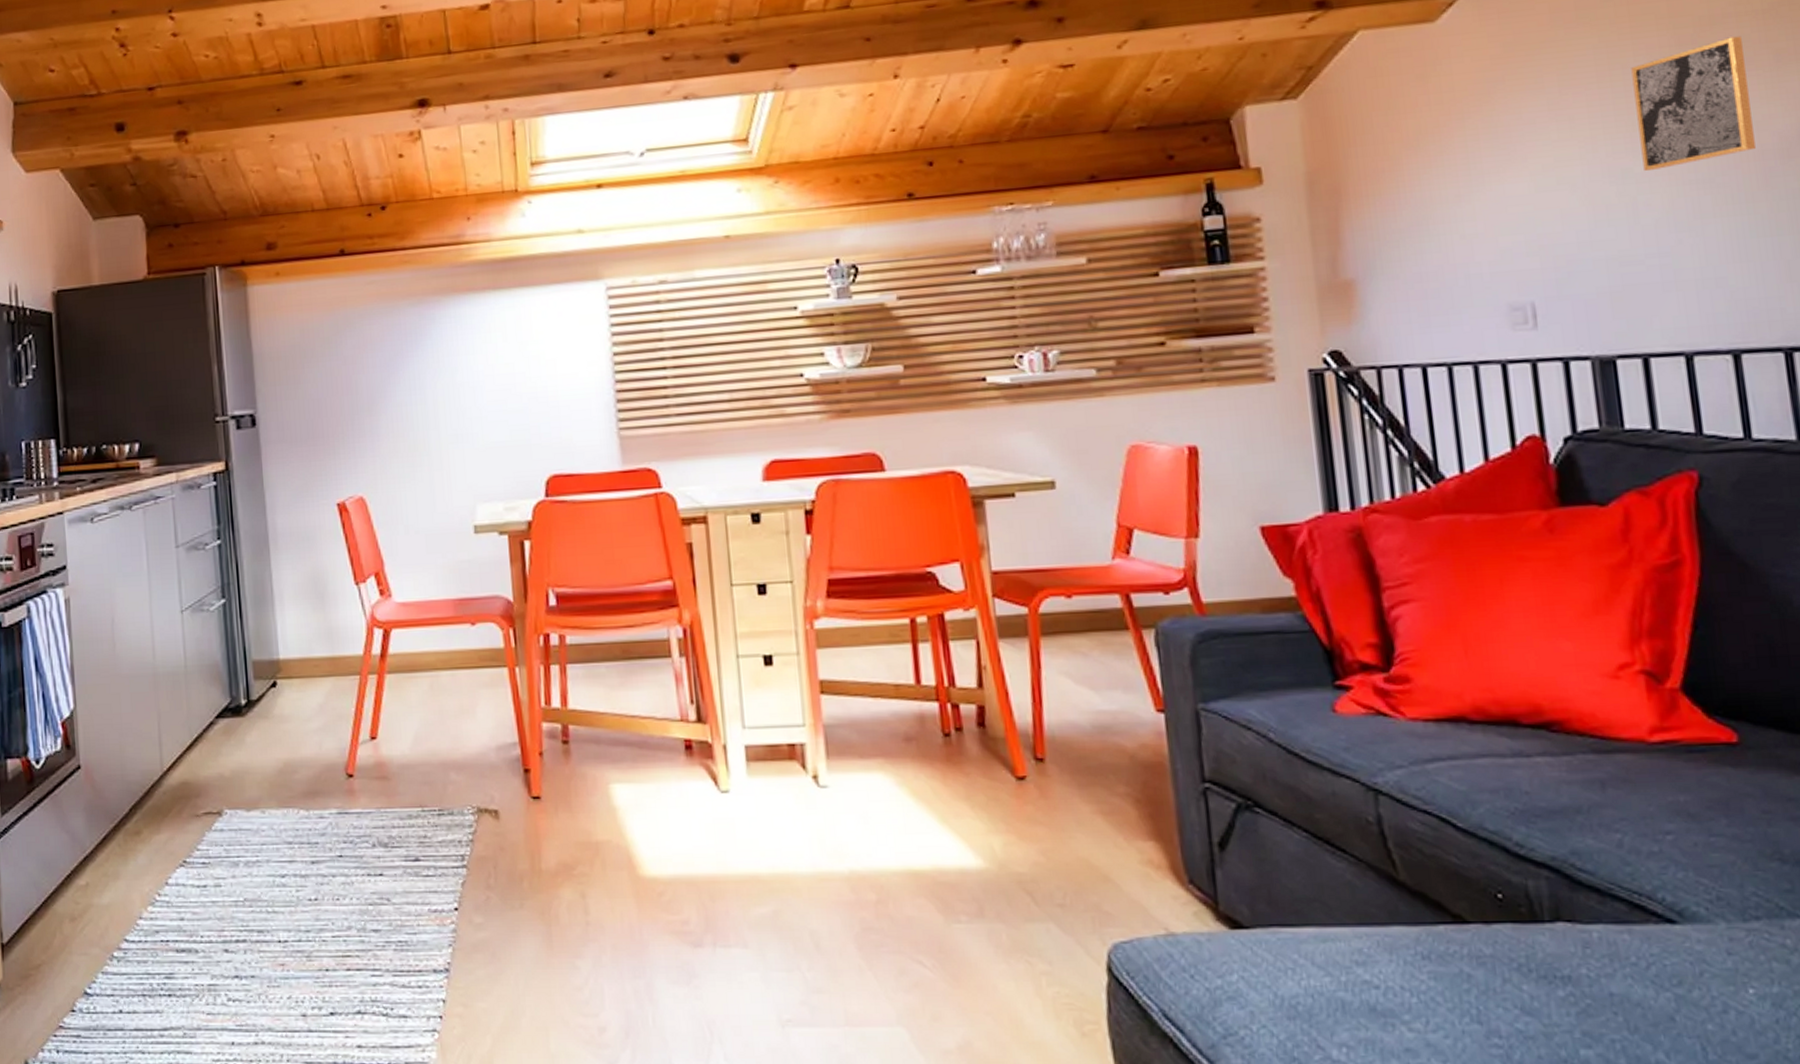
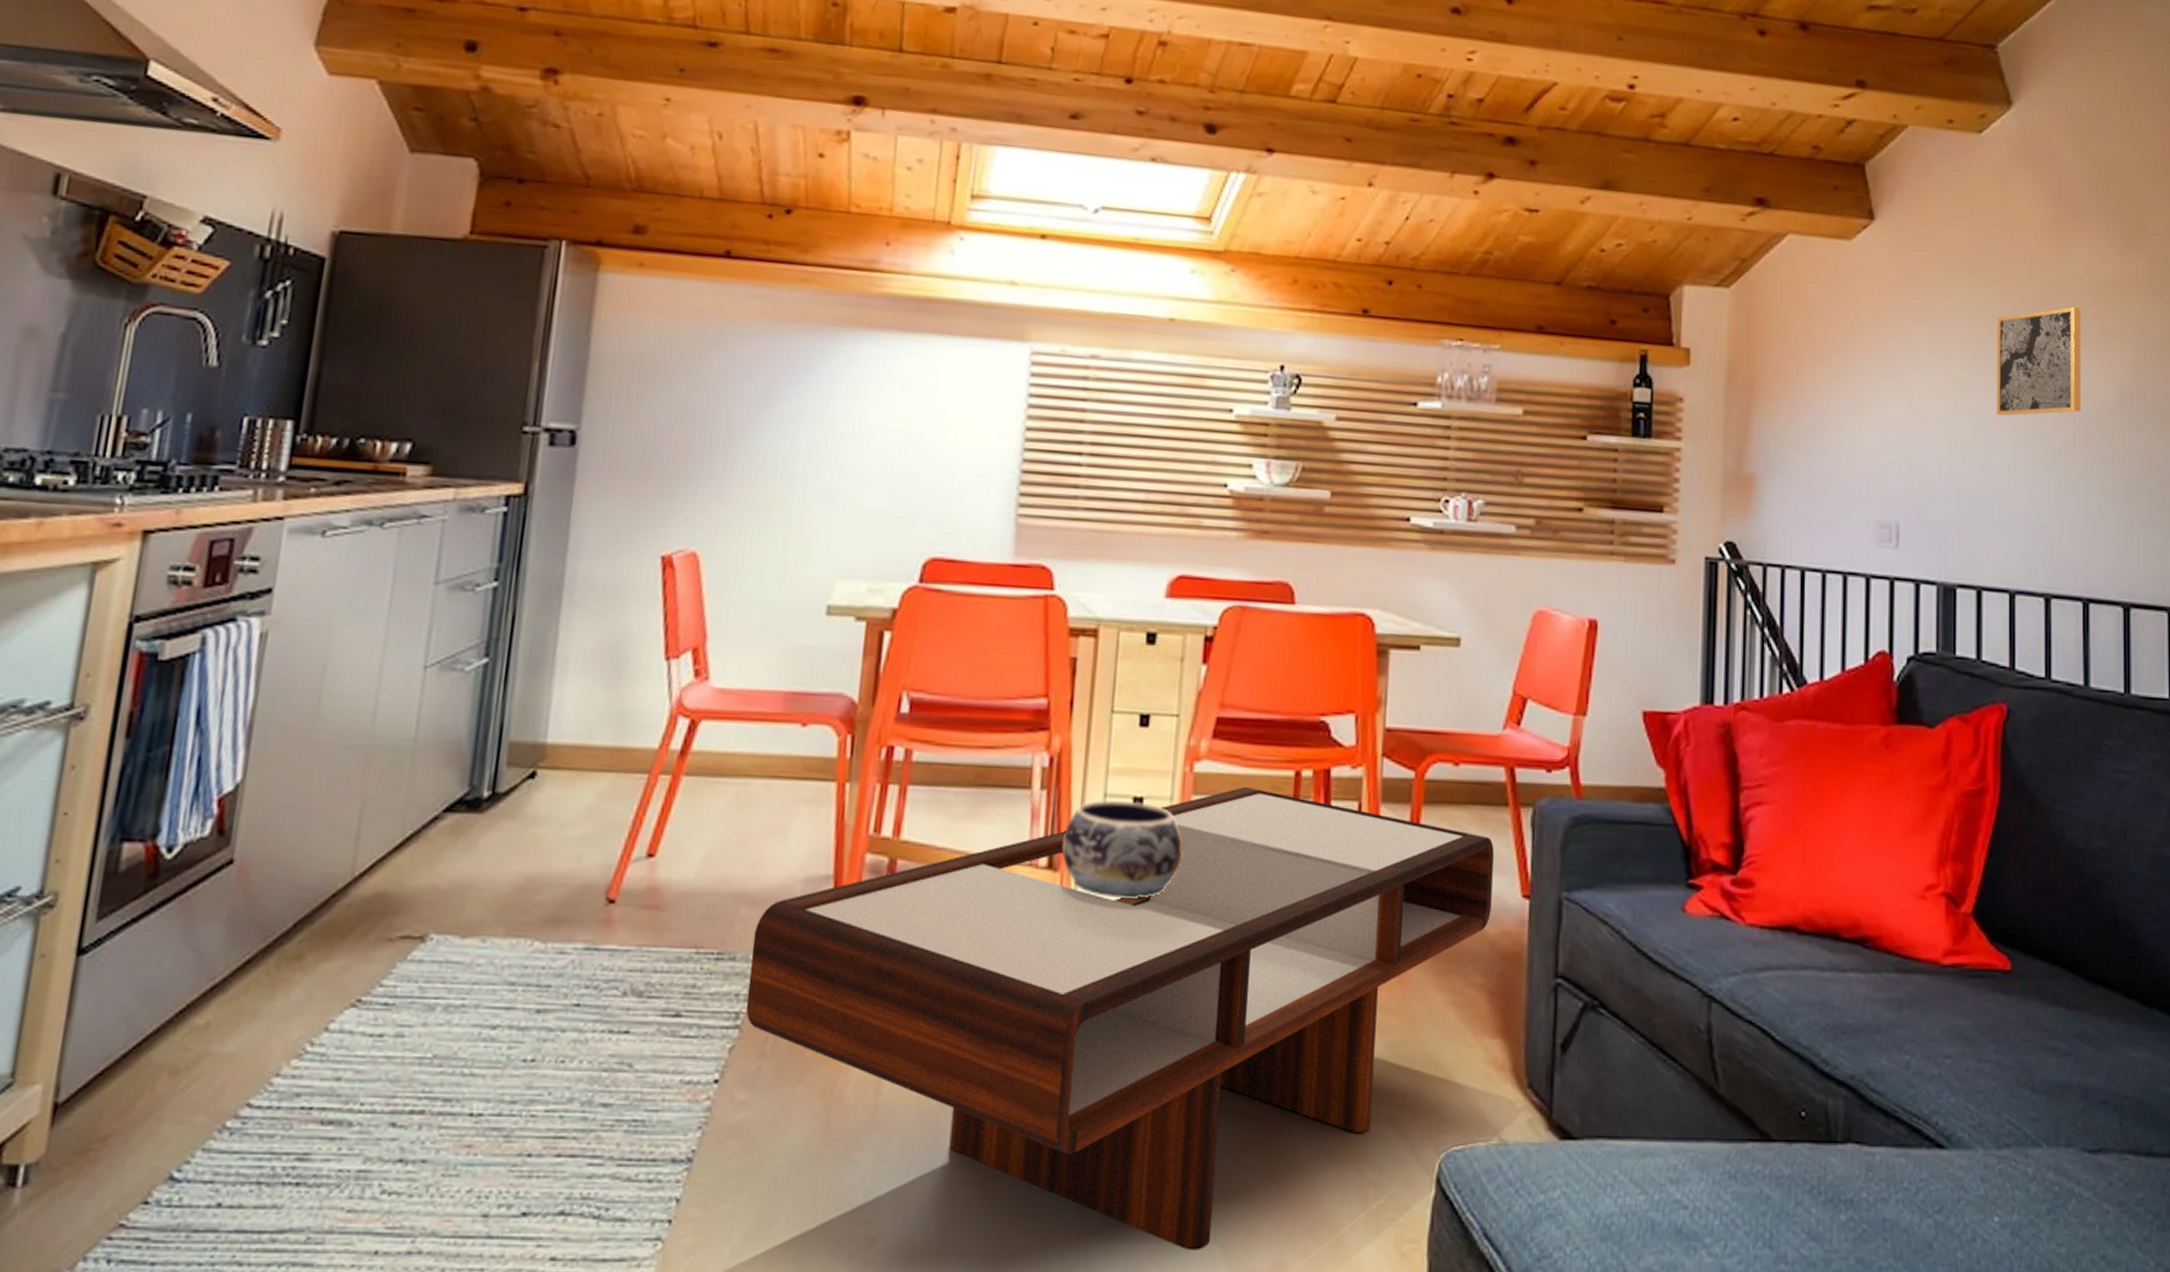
coffee table: none [464,636,1126,1033] -> present [745,786,1494,1251]
decorative bowl: none [706,658,816,742] -> present [1061,799,1183,899]

